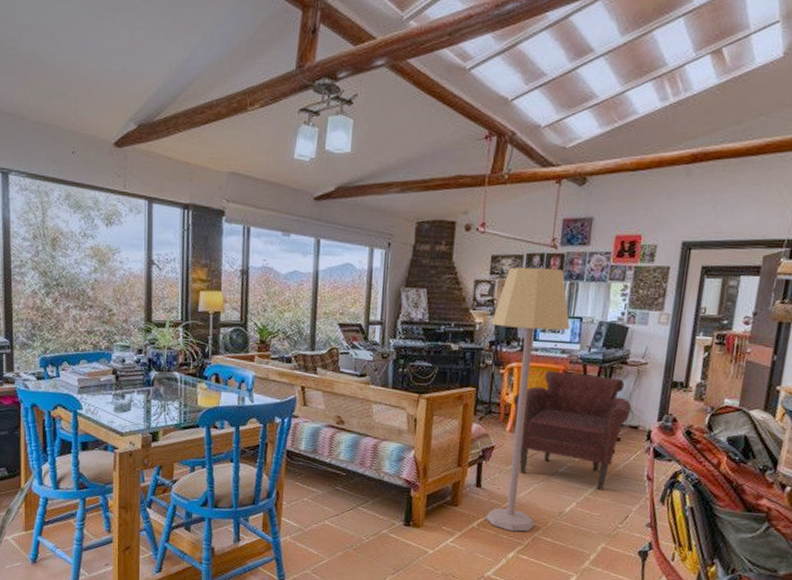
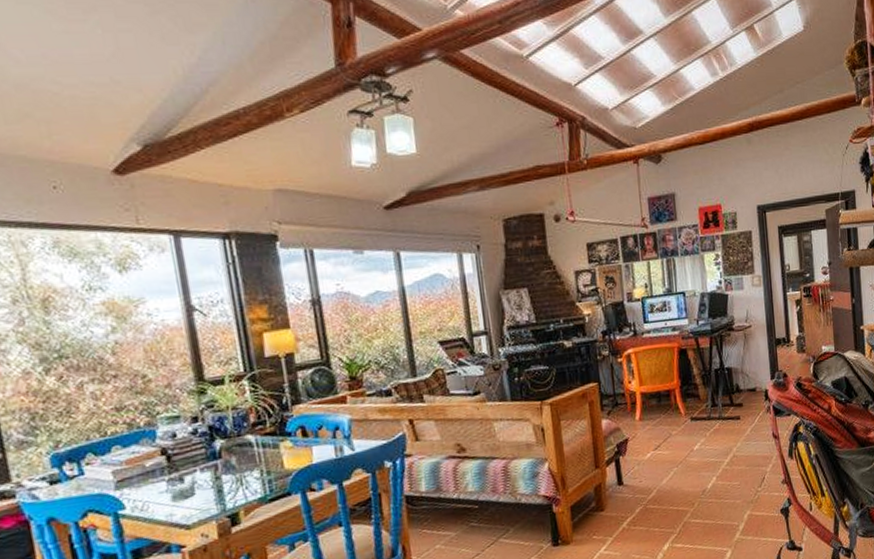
lamp: present [485,267,570,532] -> none [599,247,682,523]
leather: present [513,371,632,491] -> none [636,345,747,461]

